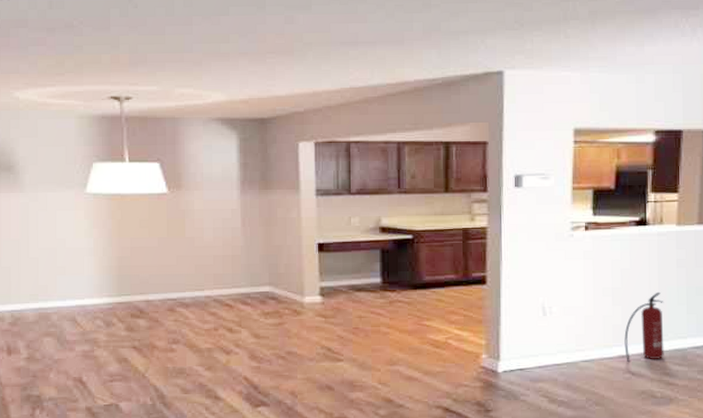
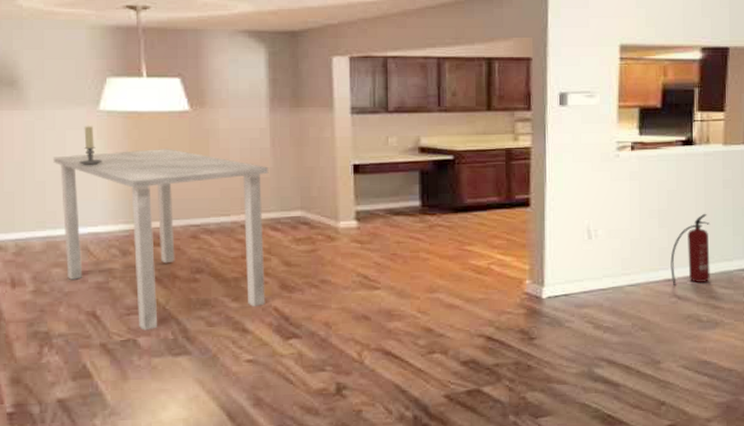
dining table: none [45,228,240,396] -> present [53,149,269,331]
candle holder: none [68,207,89,244] -> present [79,126,102,166]

